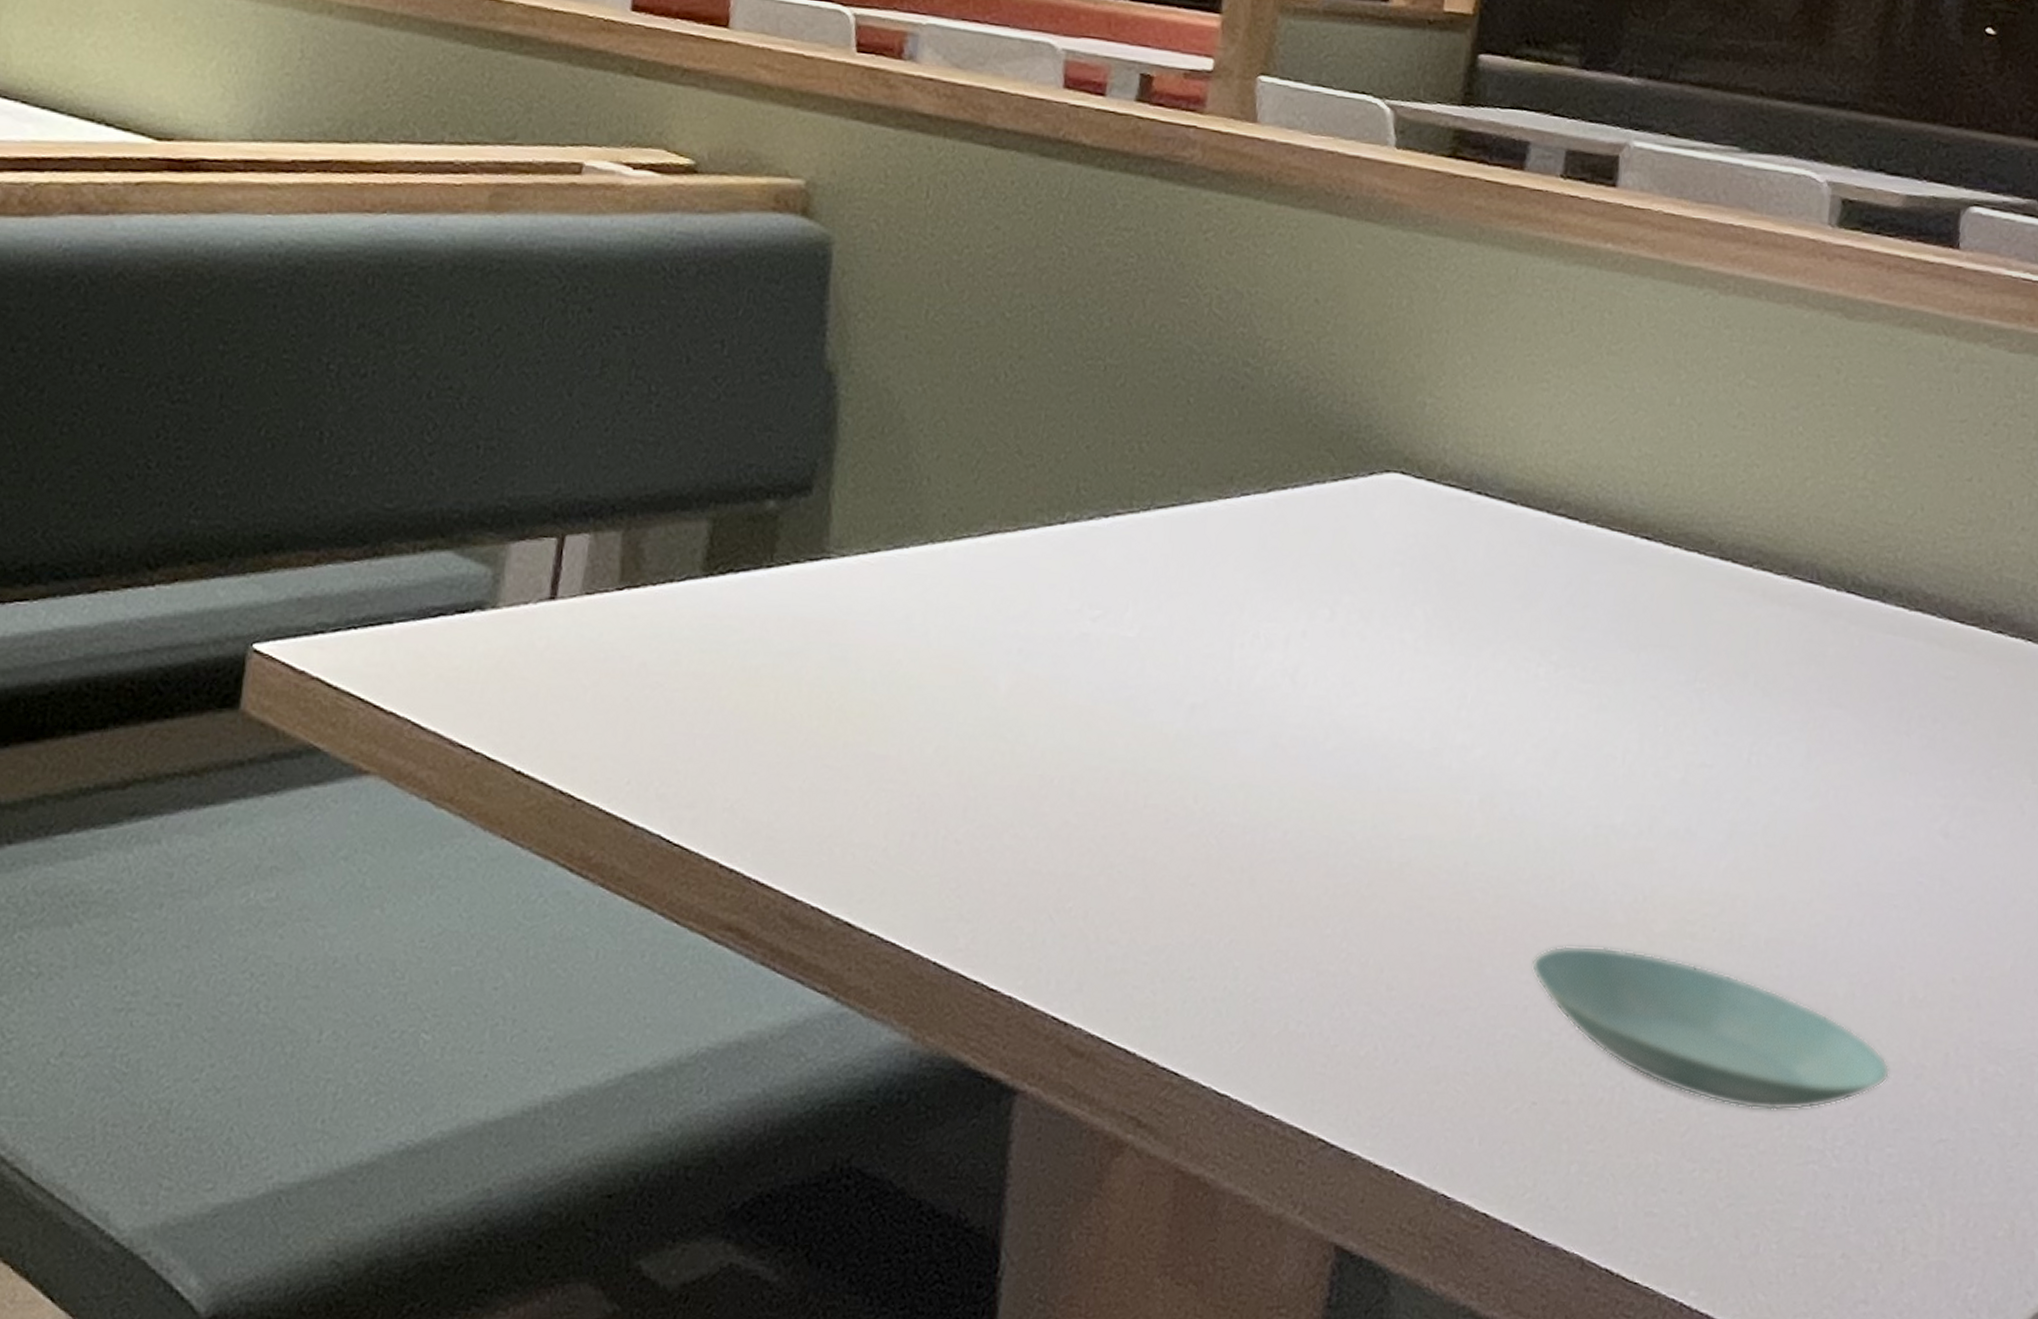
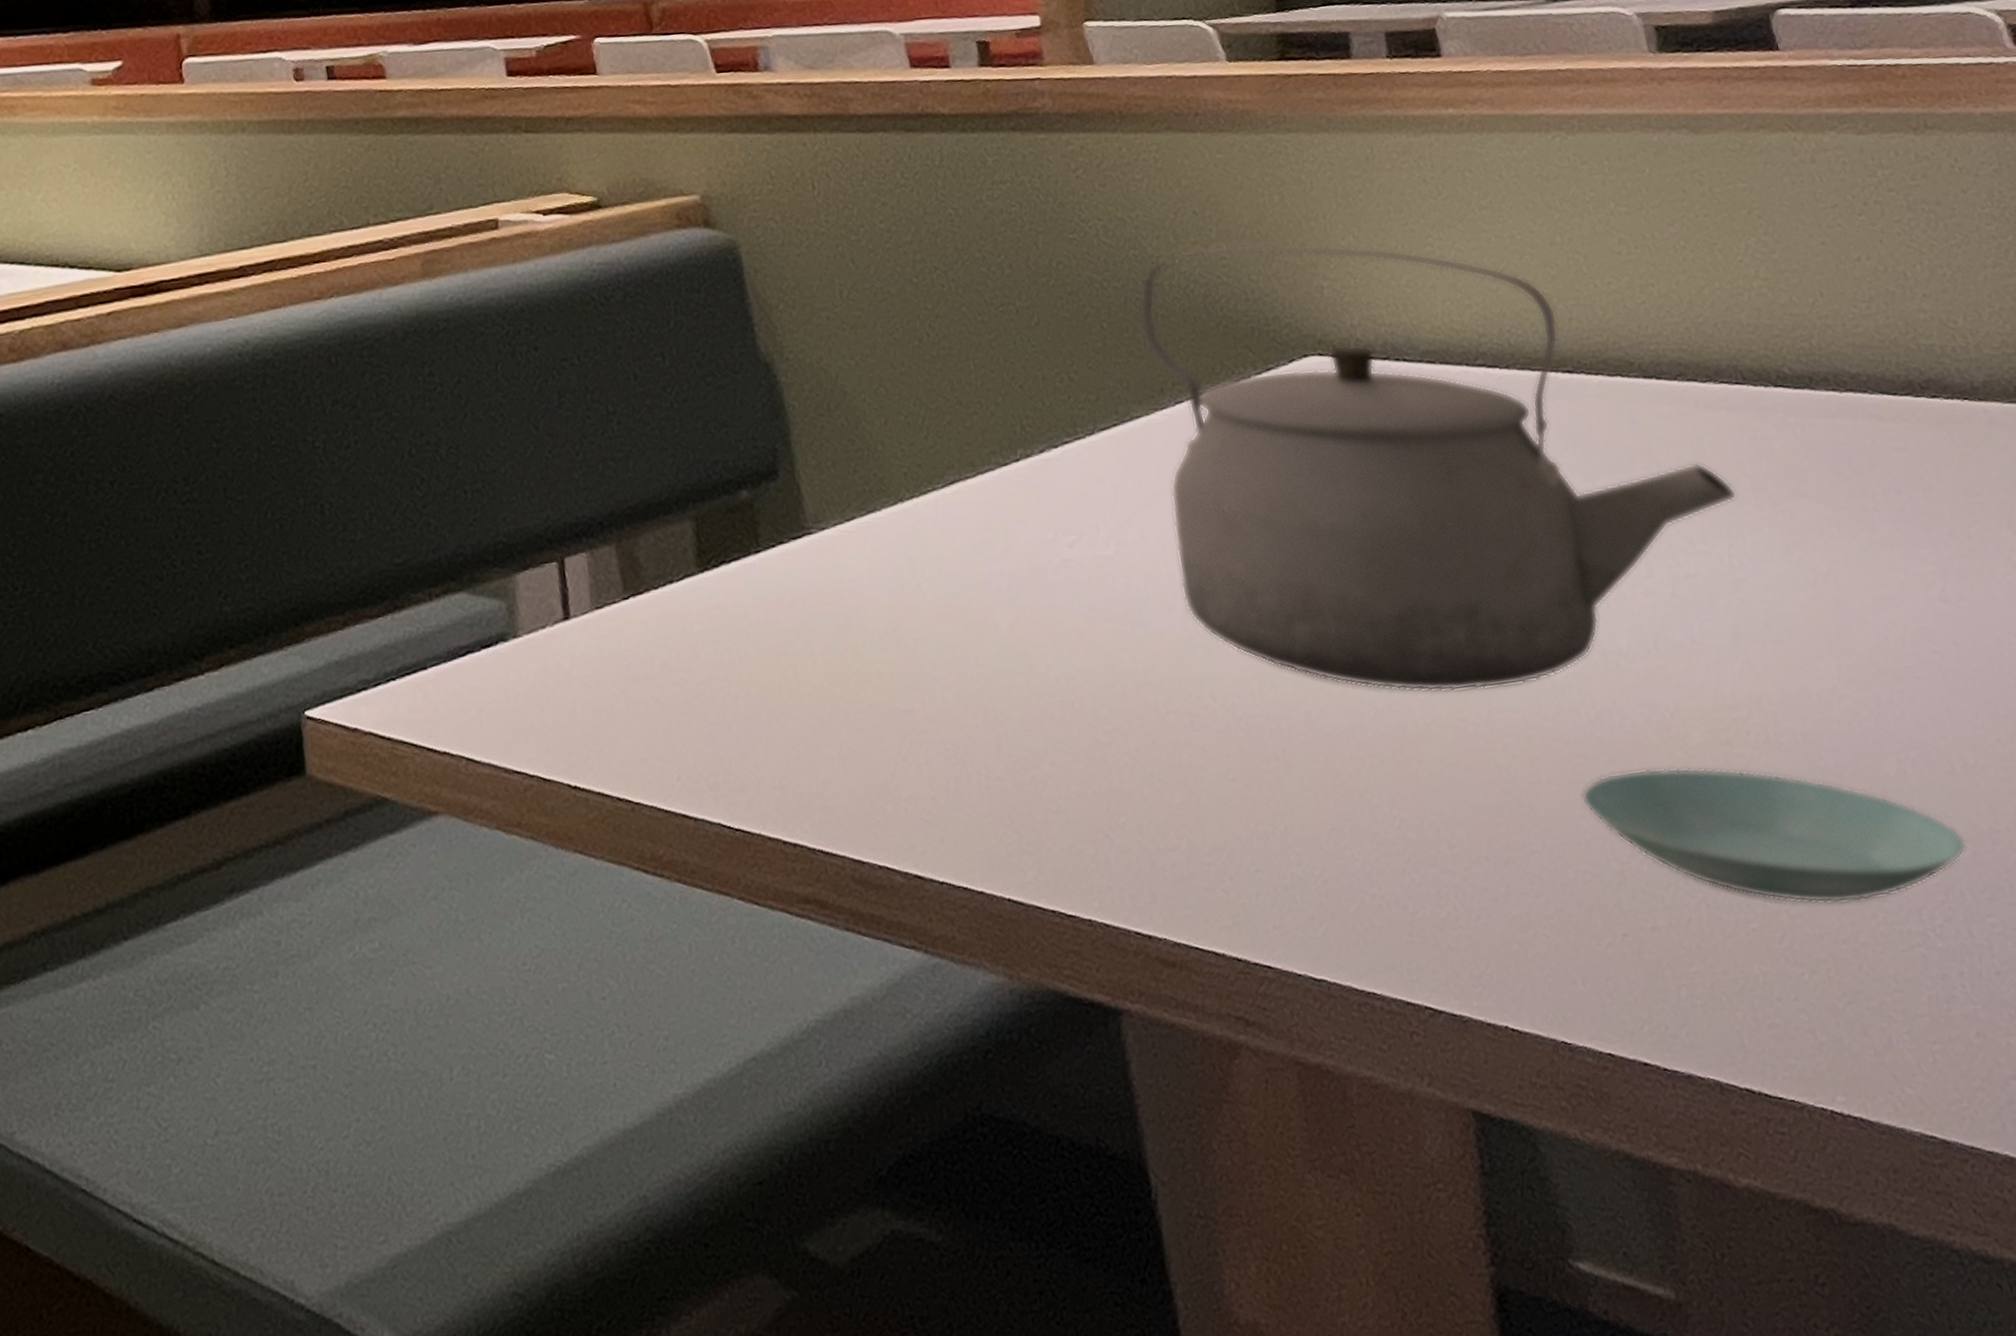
tea kettle: none [1193,337,1776,842] -> present [1139,243,1737,692]

